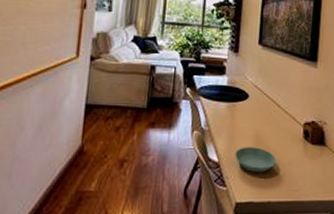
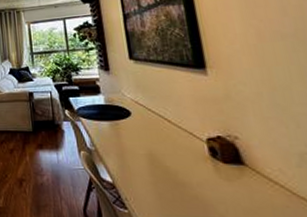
saucer: present [235,147,276,173] -> none [129,167,181,196]

